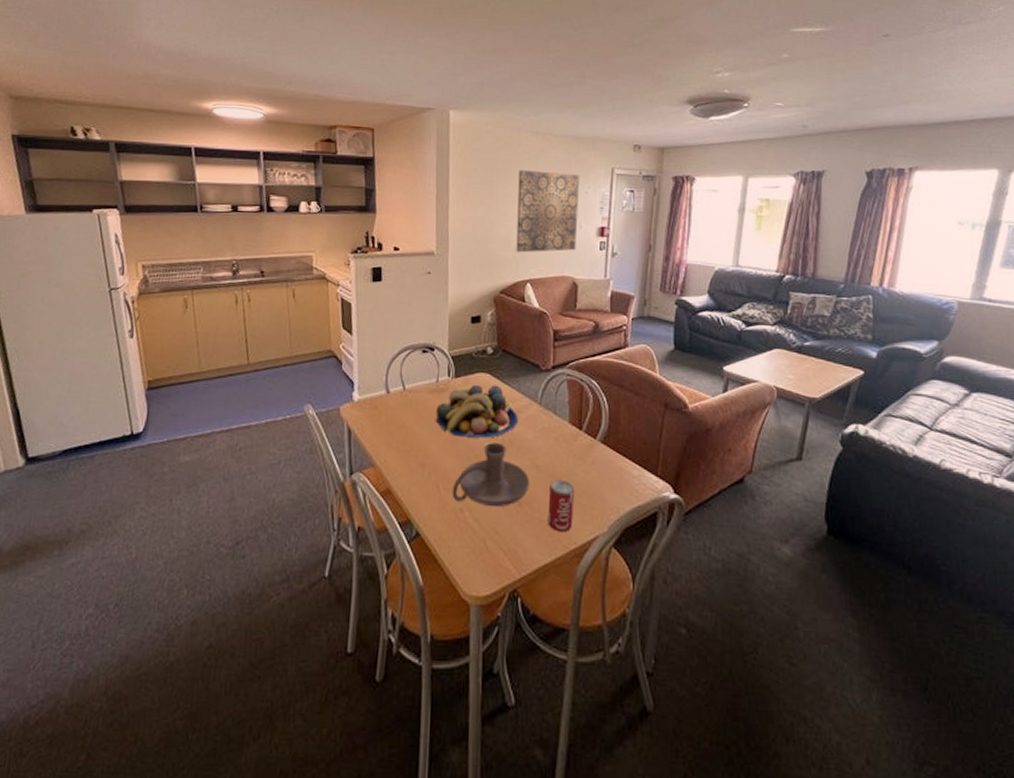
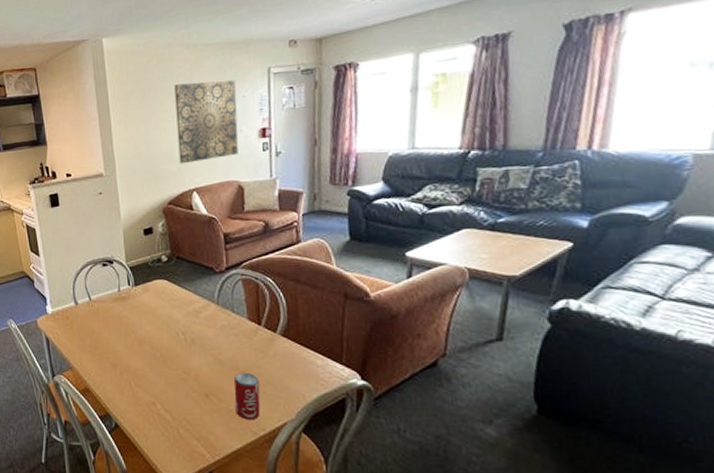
fruit bowl: present [435,385,518,438] -> none [120,289,198,339]
candle holder: present [452,443,529,508] -> none [143,342,215,400]

